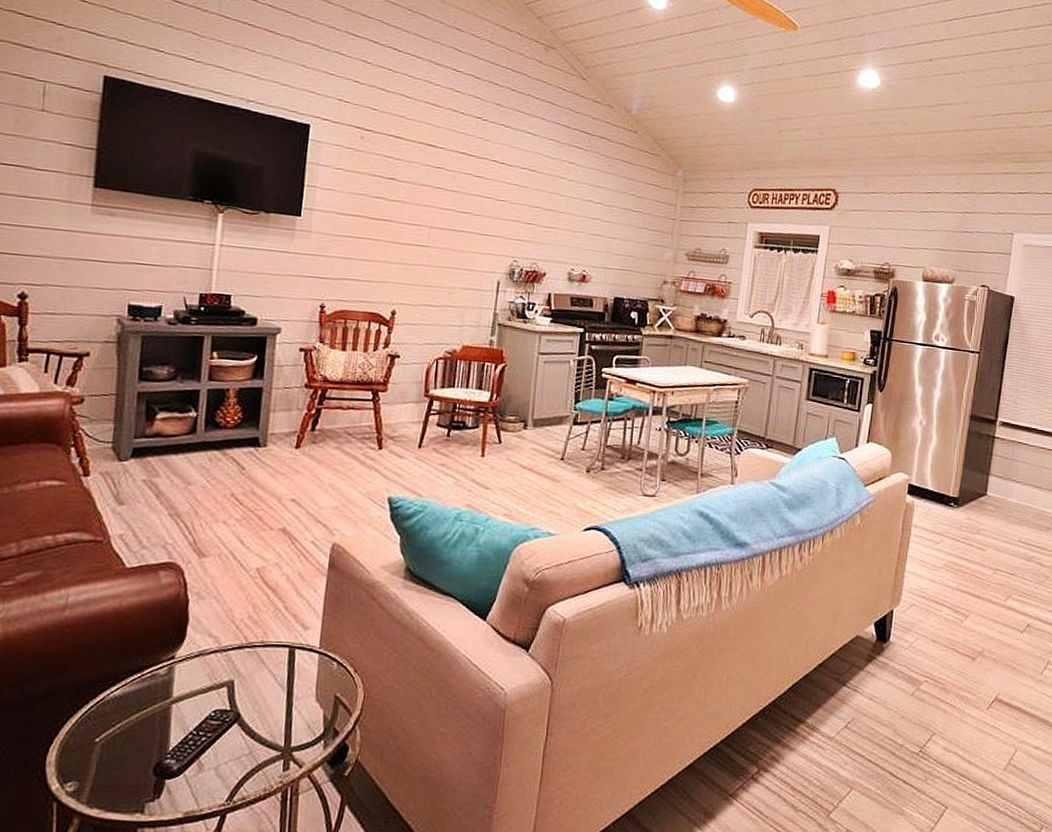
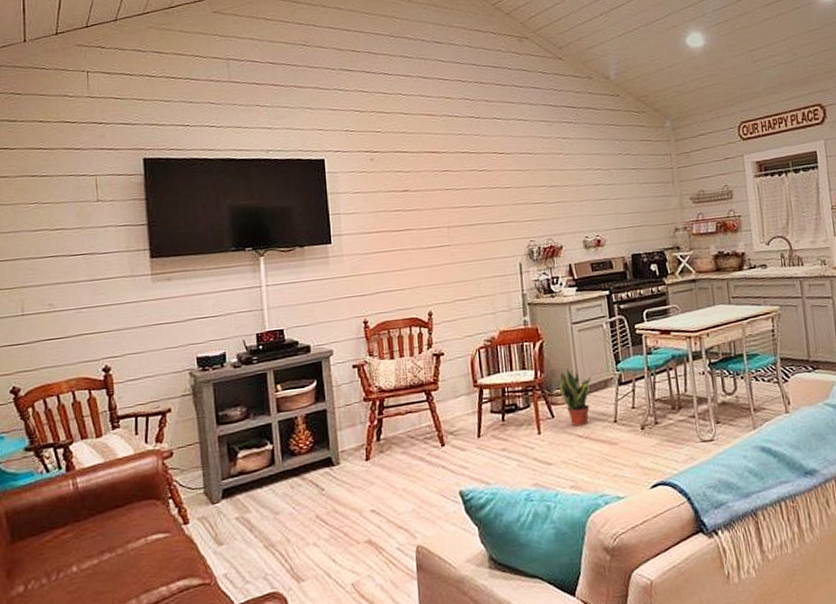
potted plant: none [512,396,548,457] -> present [558,367,592,427]

